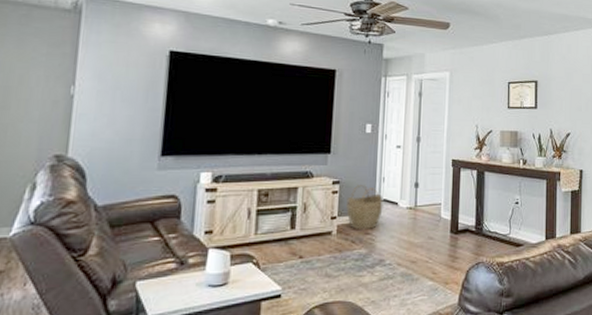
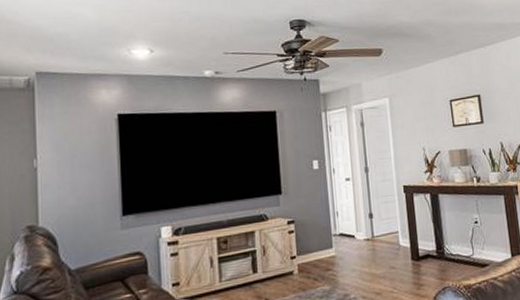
woven basket: present [346,185,384,231] -> none [303,221,341,268]

